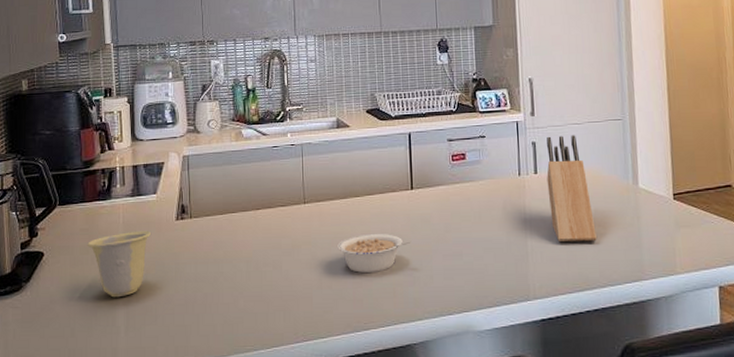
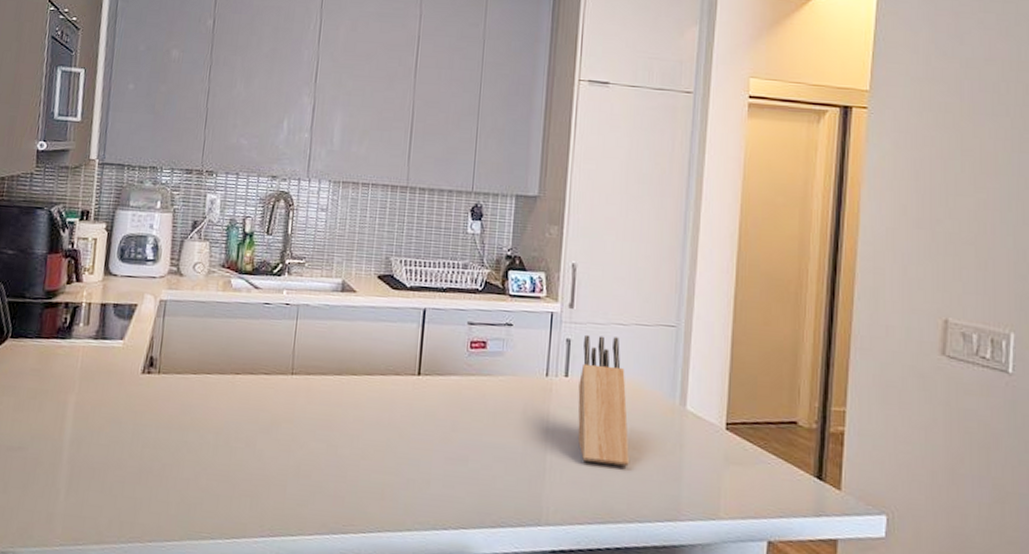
cup: present [87,230,151,298] -> none [36,379,111,455]
legume: present [337,234,410,274] -> none [323,420,409,468]

